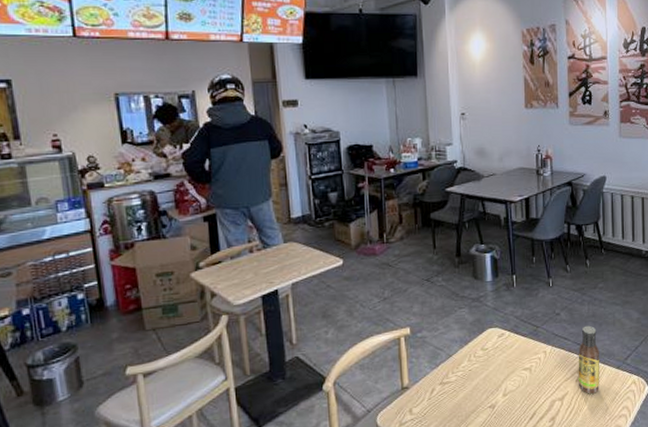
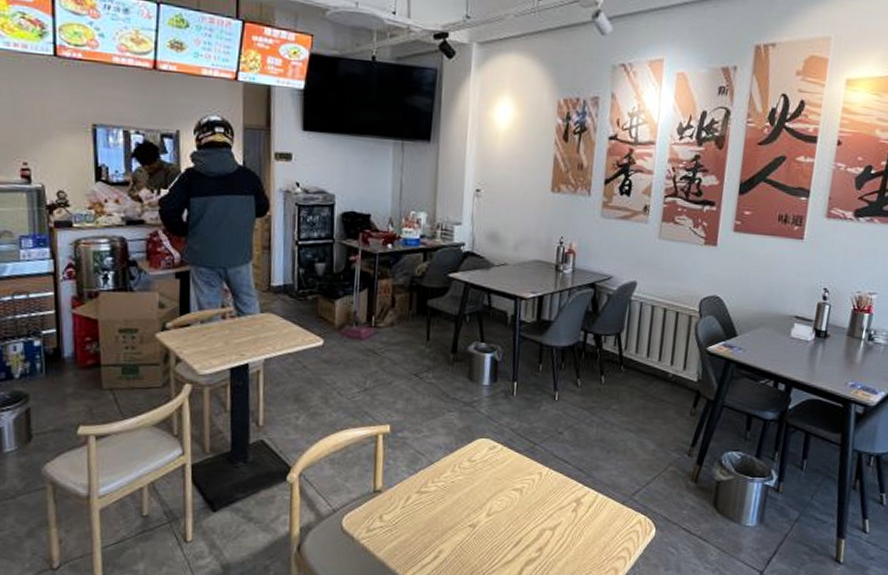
sauce bottle: present [578,325,599,394] -> none [574,450,604,528]

